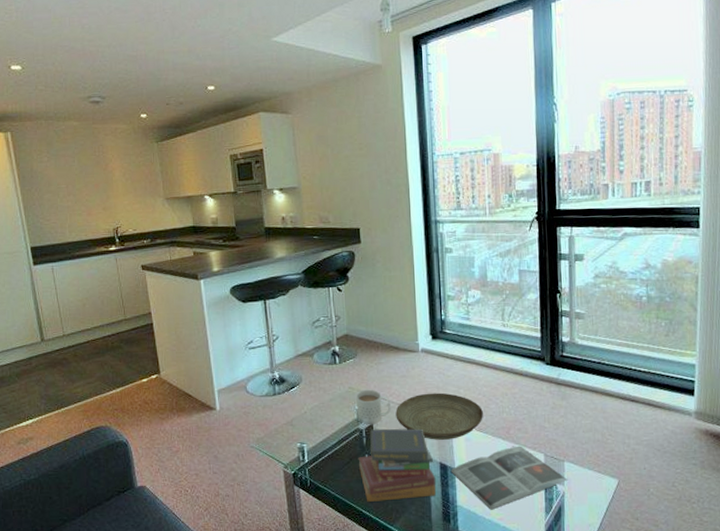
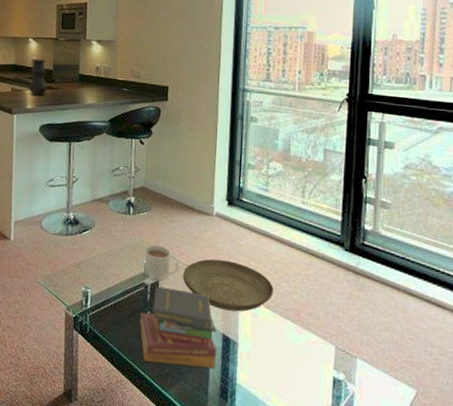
vase: none [209,216,233,259] -> present [27,59,48,98]
magazine: present [450,446,568,510] -> none [233,331,360,396]

